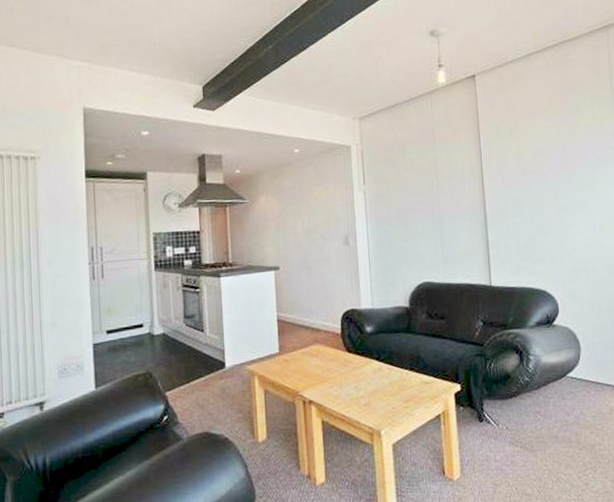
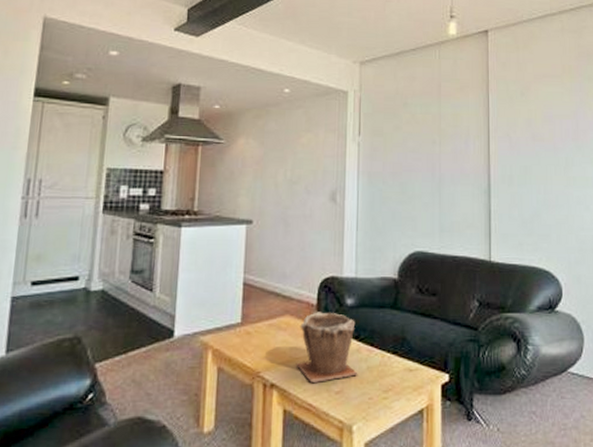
plant pot: none [328,339,382,398] -> present [297,312,358,383]

